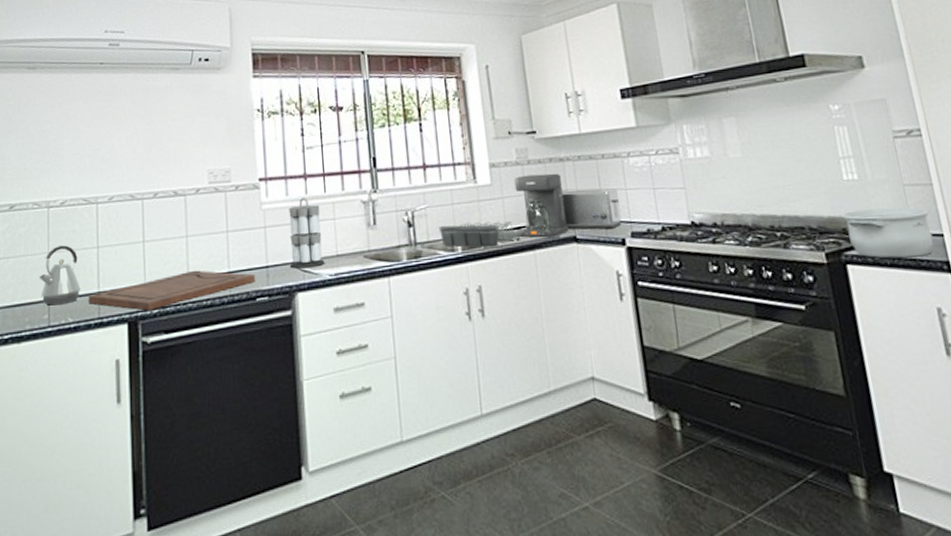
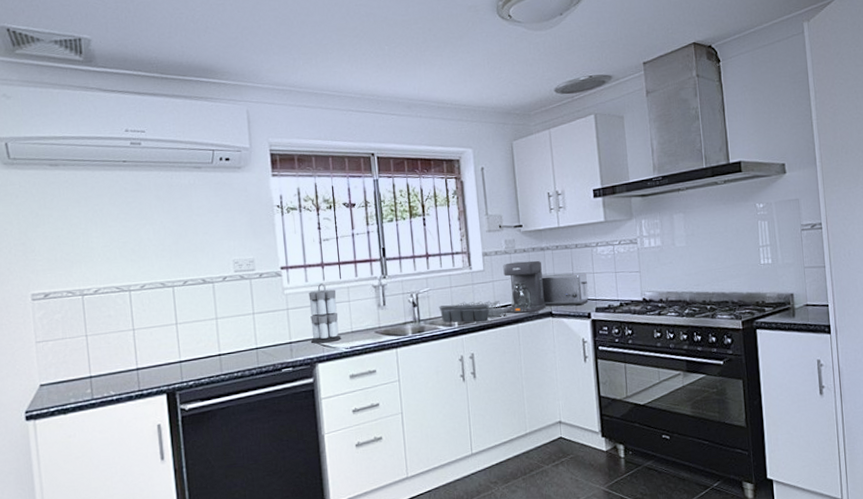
kettle: present [39,245,81,306] -> none [79,328,120,382]
cutting board: present [88,270,256,311] -> none [127,347,281,383]
cooking pot: present [840,207,934,259] -> none [756,285,821,325]

